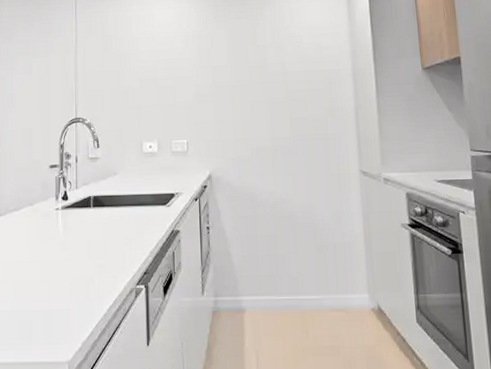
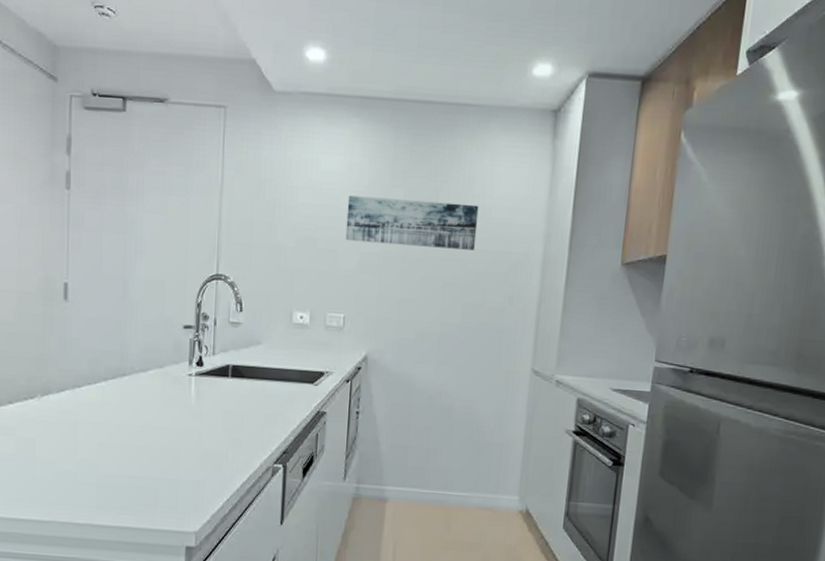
wall art: none [180,35,293,77] -> present [345,195,479,250]

